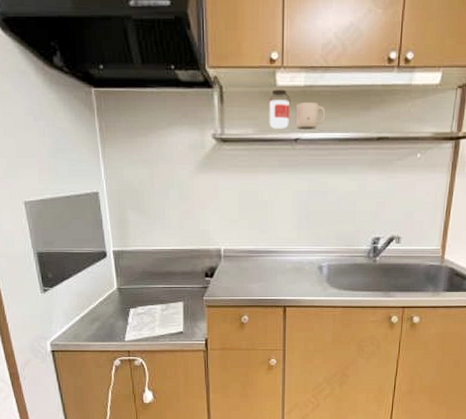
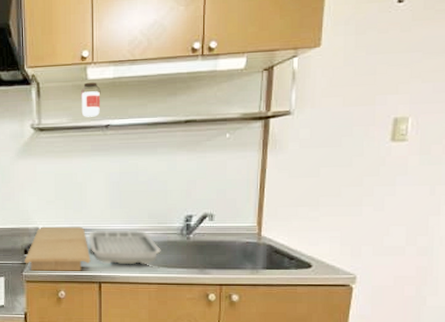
cutting board: none [204,248,276,296] -> present [24,226,91,272]
dish rack: none [274,253,348,288] -> present [88,231,161,265]
mug: present [295,103,326,130] -> none [106,92,134,117]

